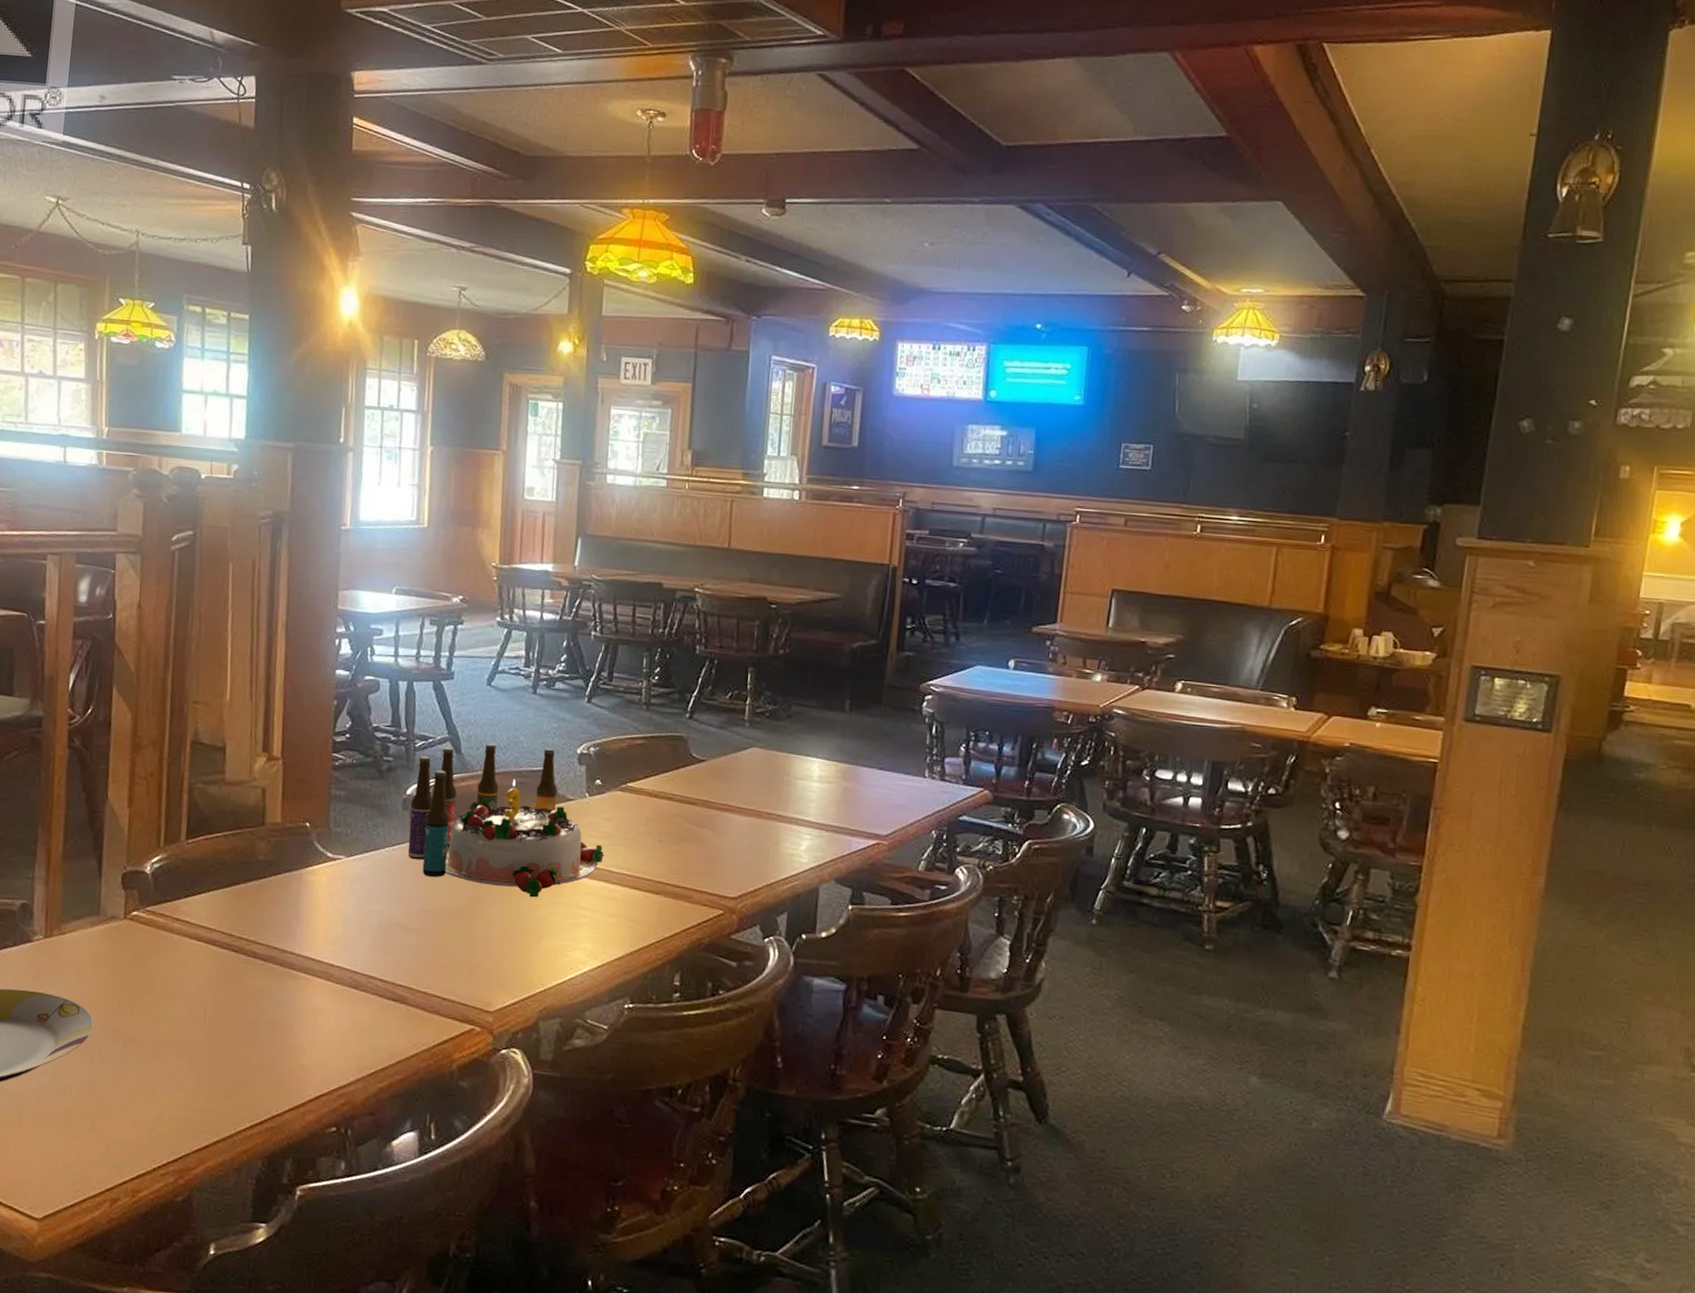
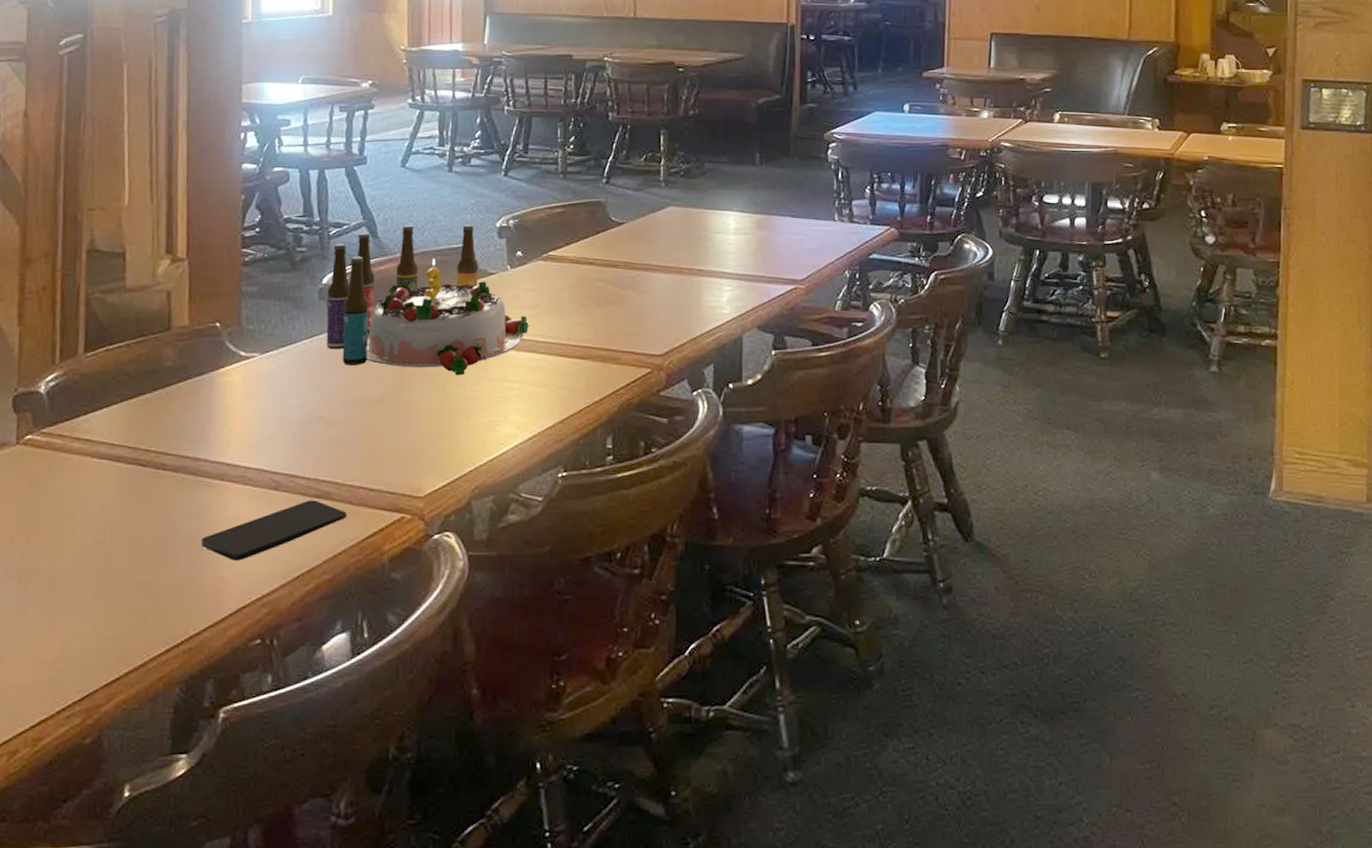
smartphone: none [286,1002,421,1051] -> present [201,500,348,561]

